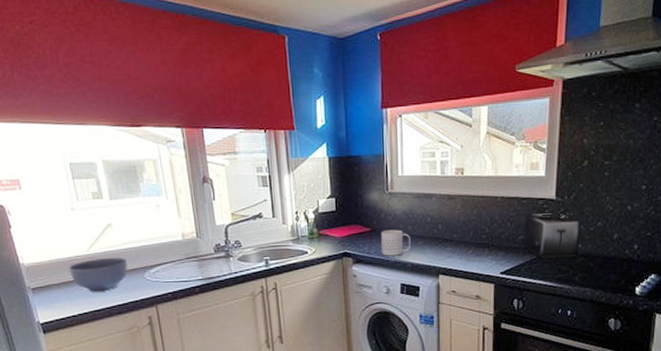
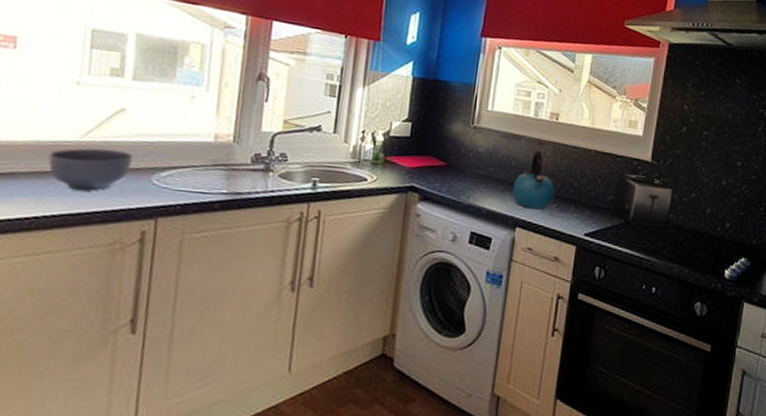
mug: present [381,229,411,256] -> none [455,167,490,199]
kettle: none [430,206,469,257] -> present [512,151,555,210]

